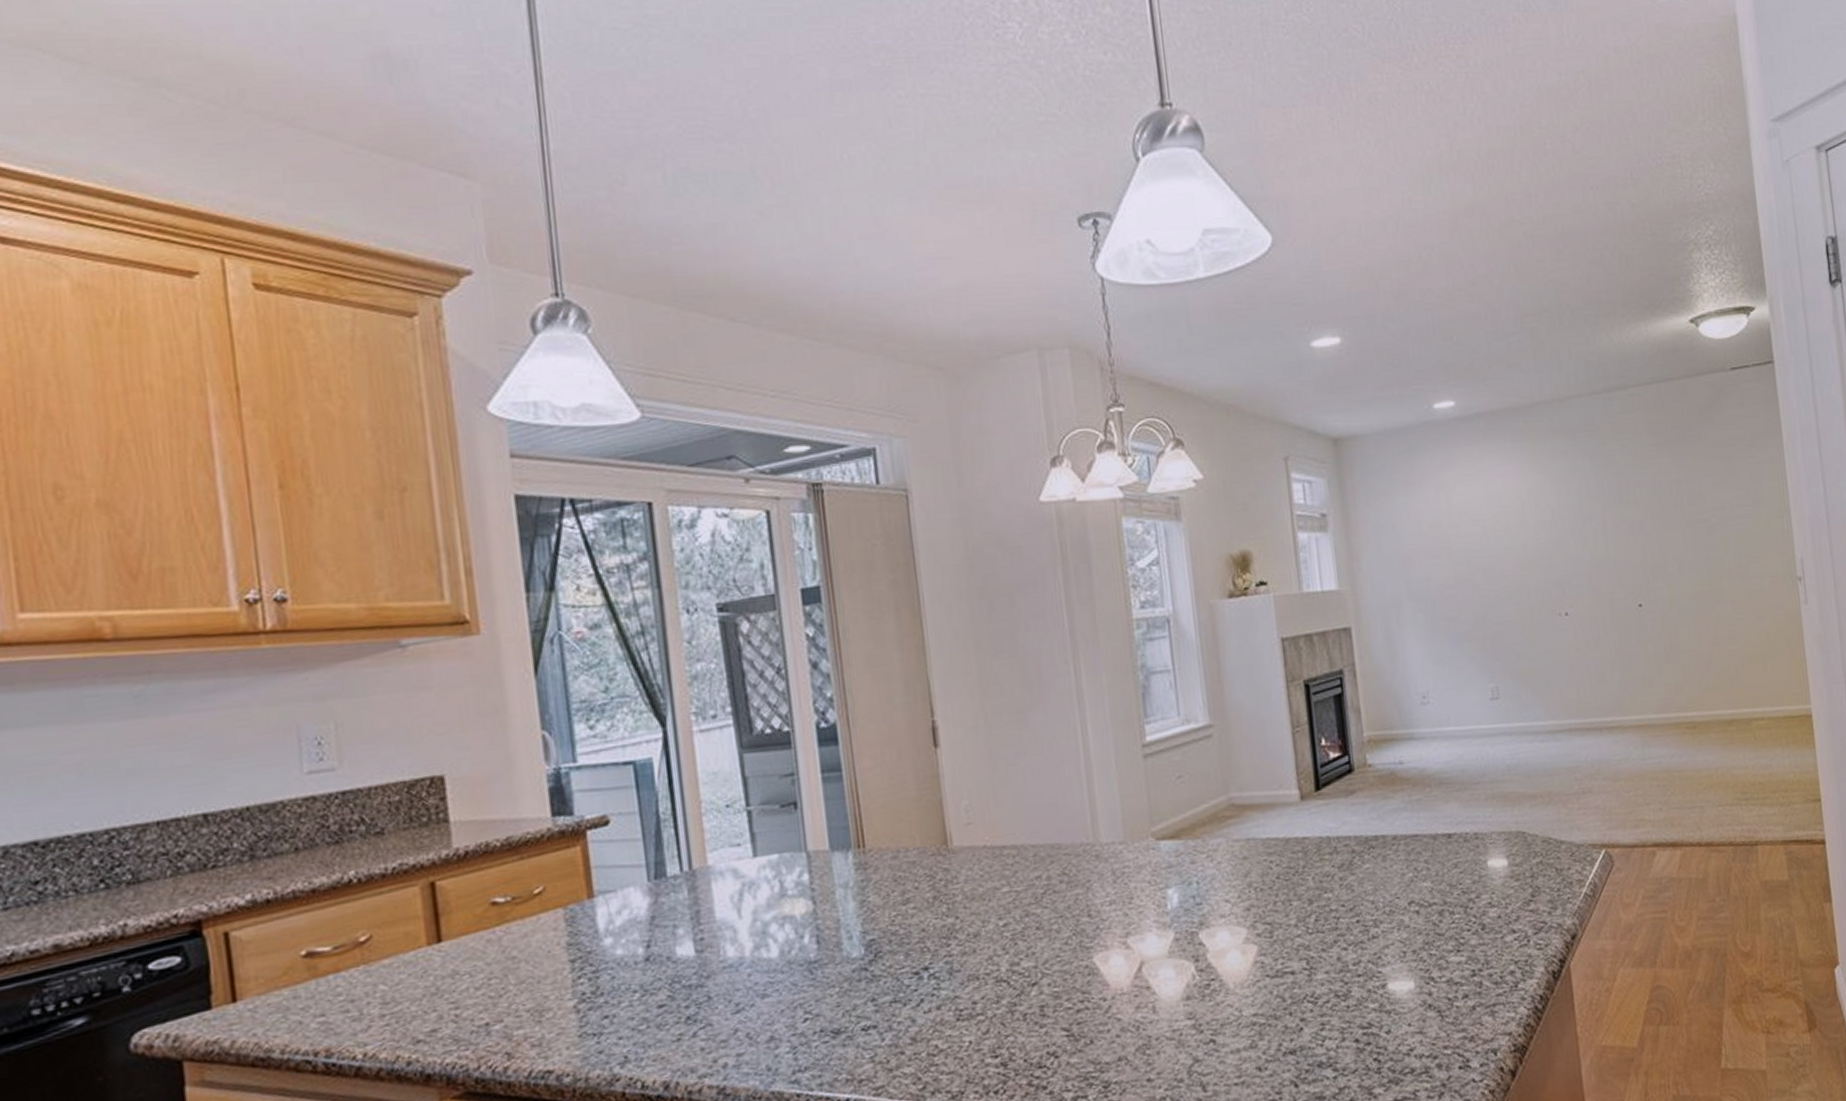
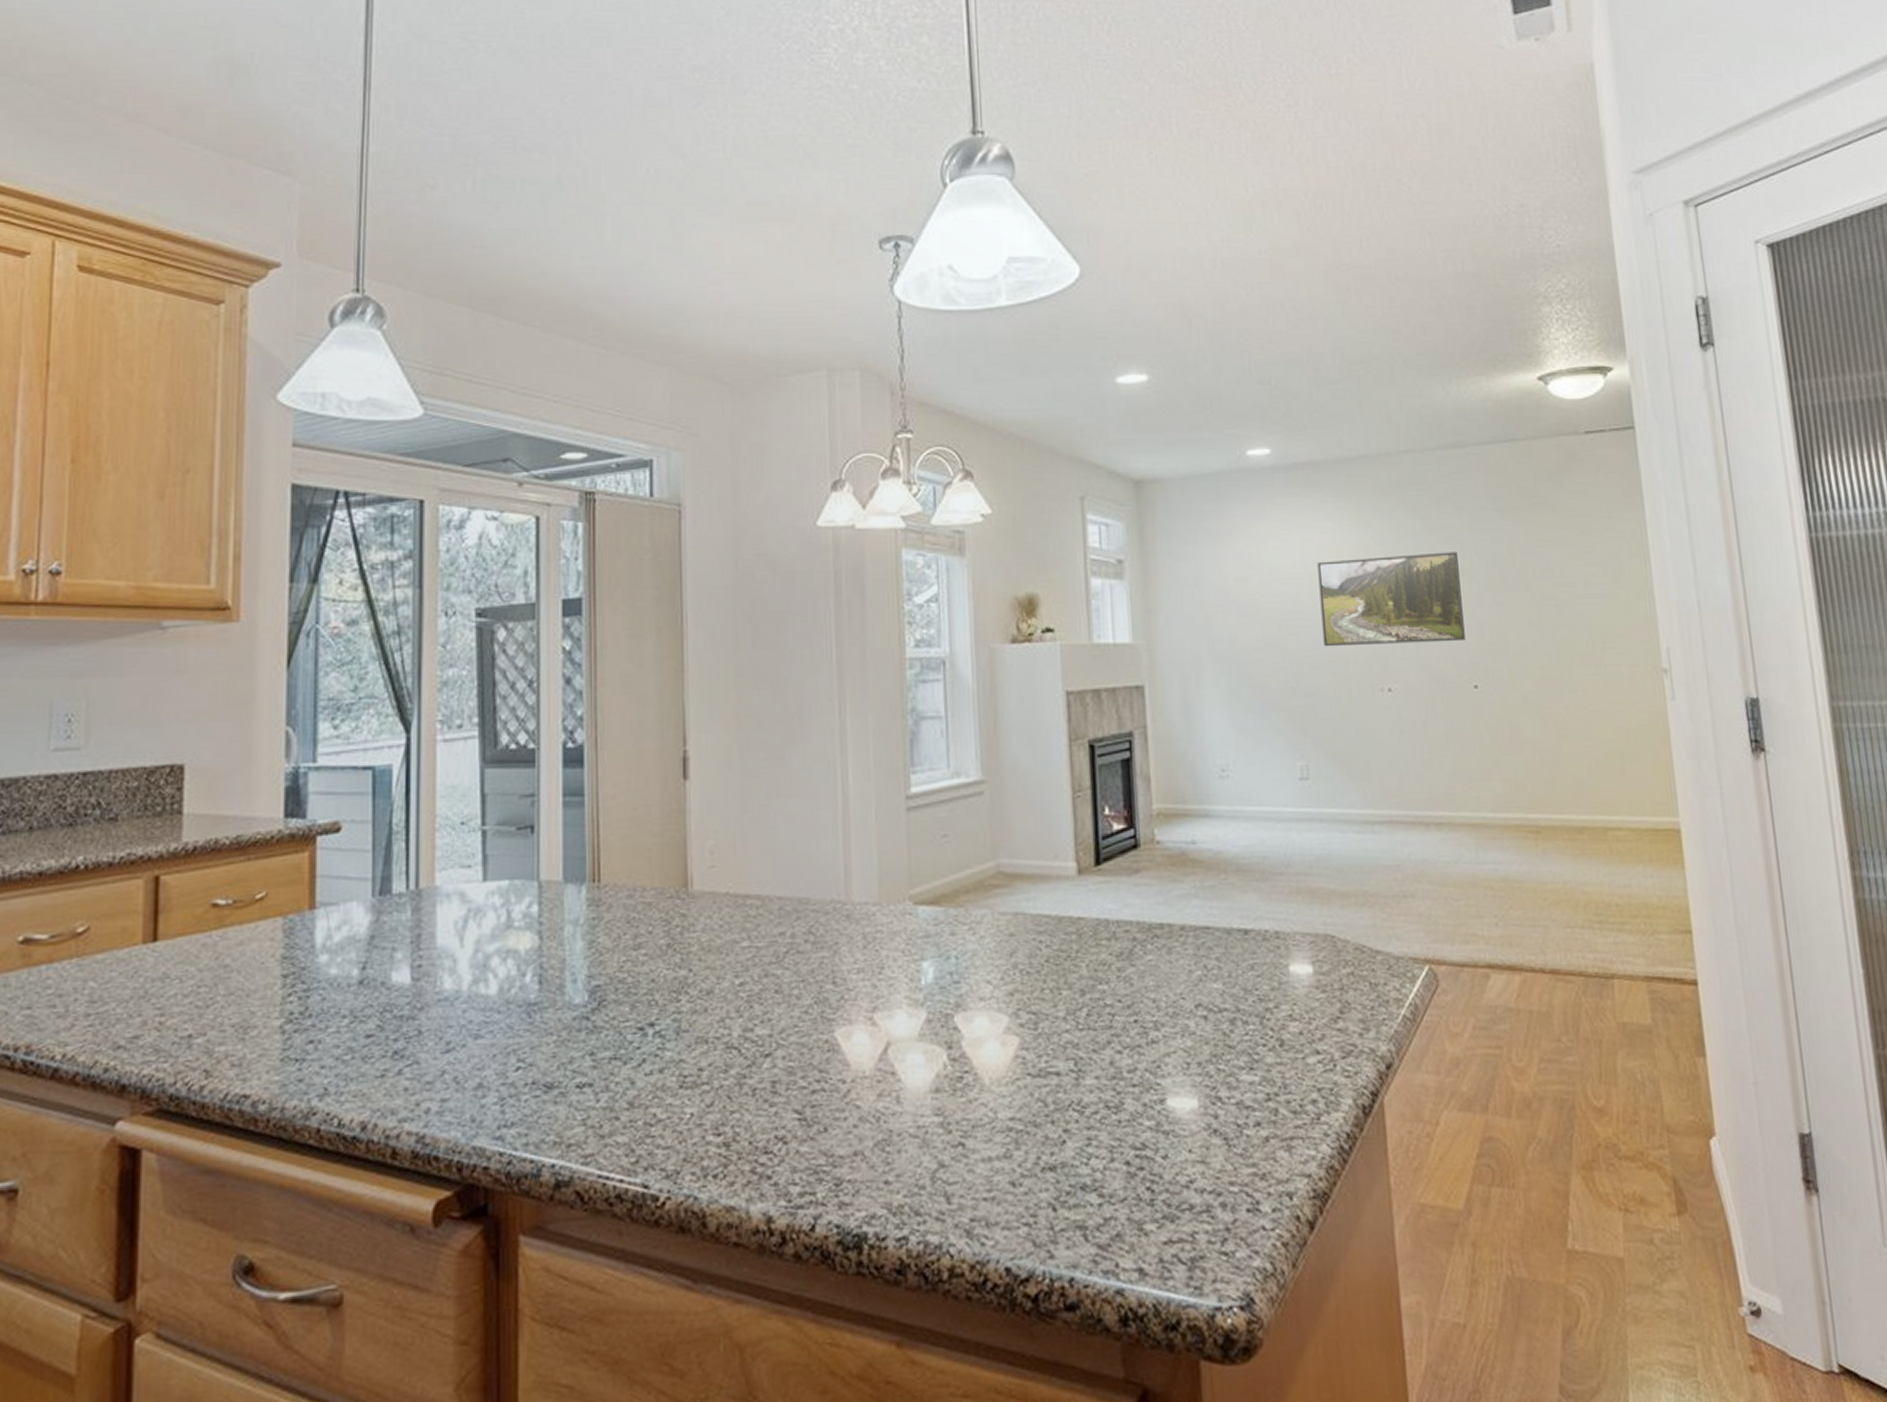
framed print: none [1500,486,1631,580] -> present [1317,552,1465,647]

